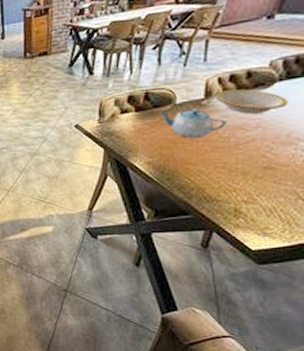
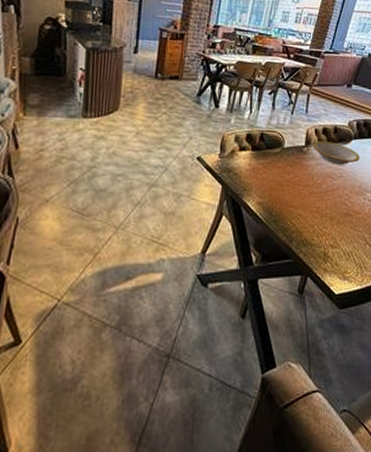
teapot: present [160,108,228,139] -> none [271,152,321,183]

